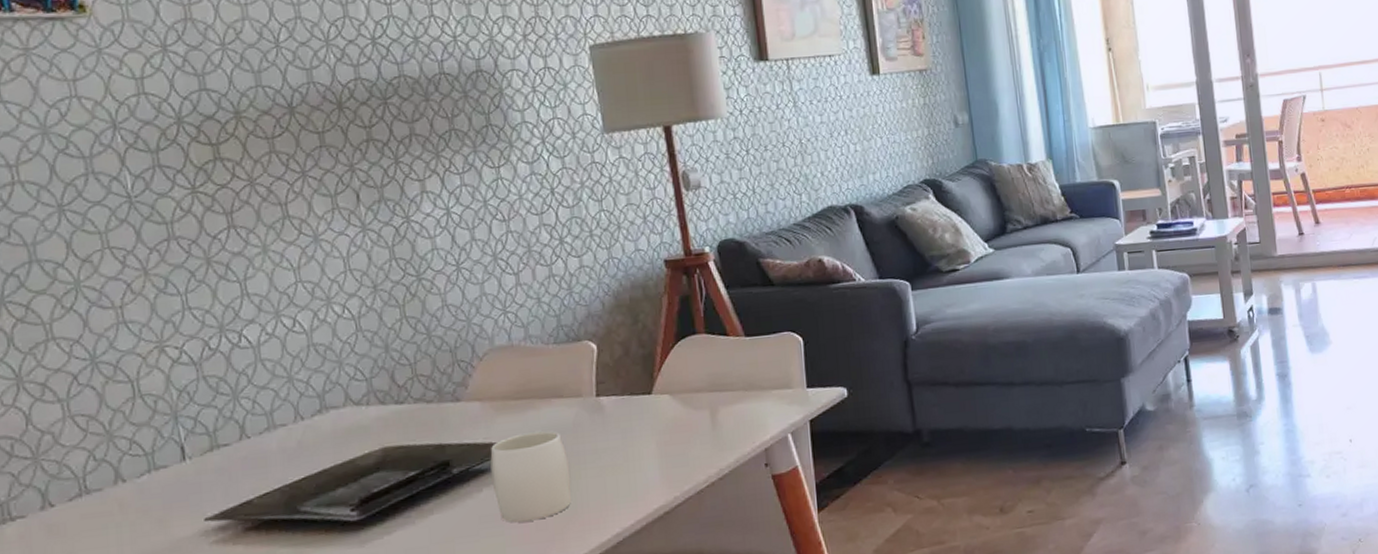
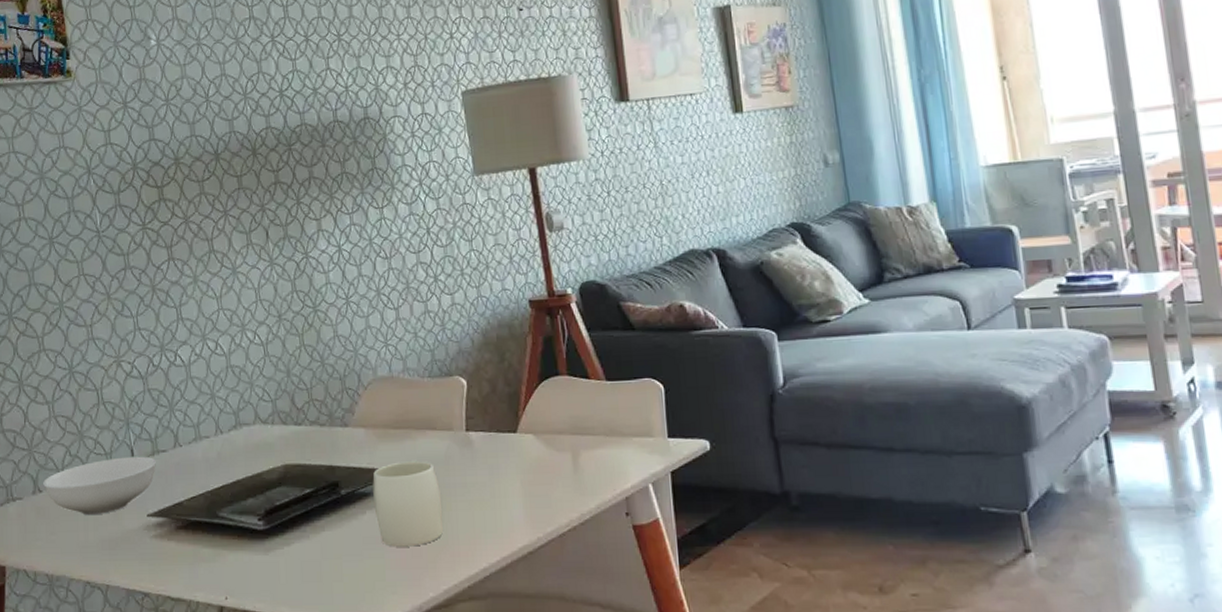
bowl: none [56,452,216,528] -> present [43,456,156,516]

